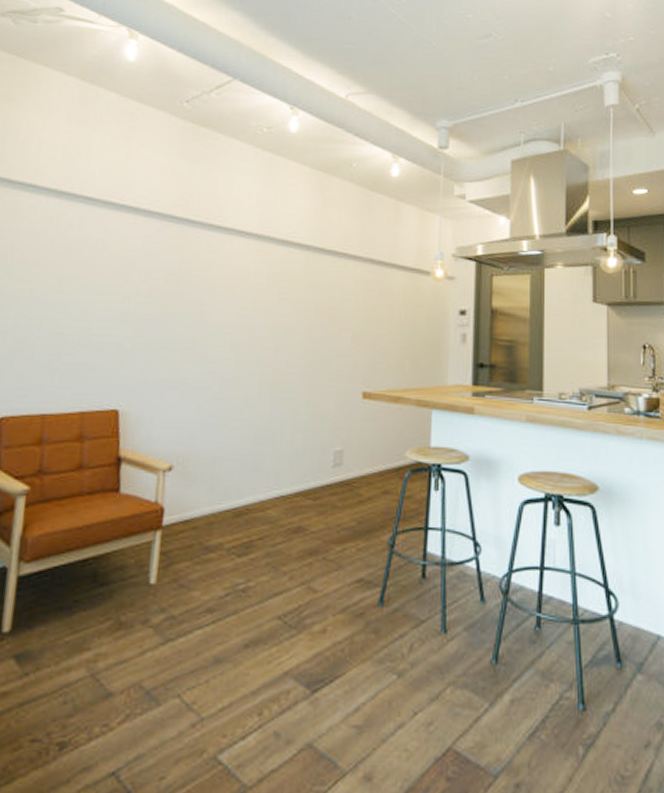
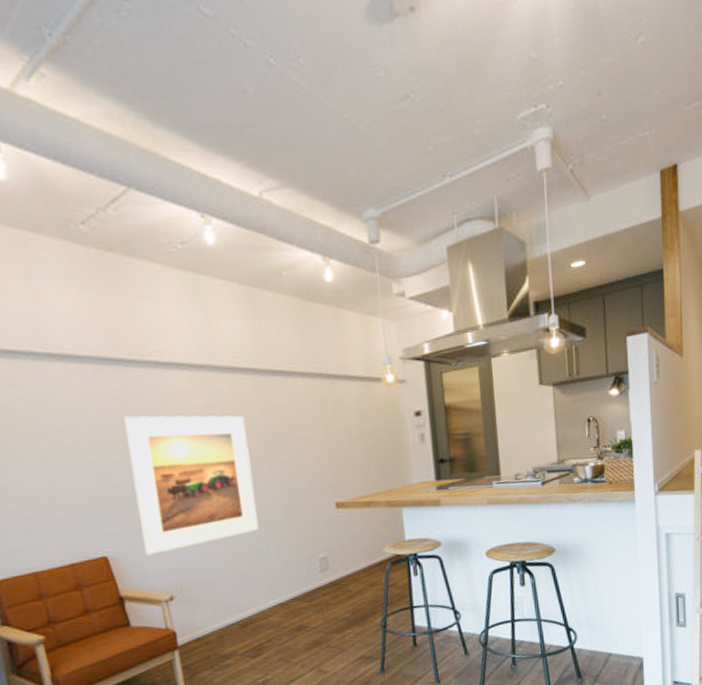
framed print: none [156,272,288,416] -> present [123,415,259,555]

